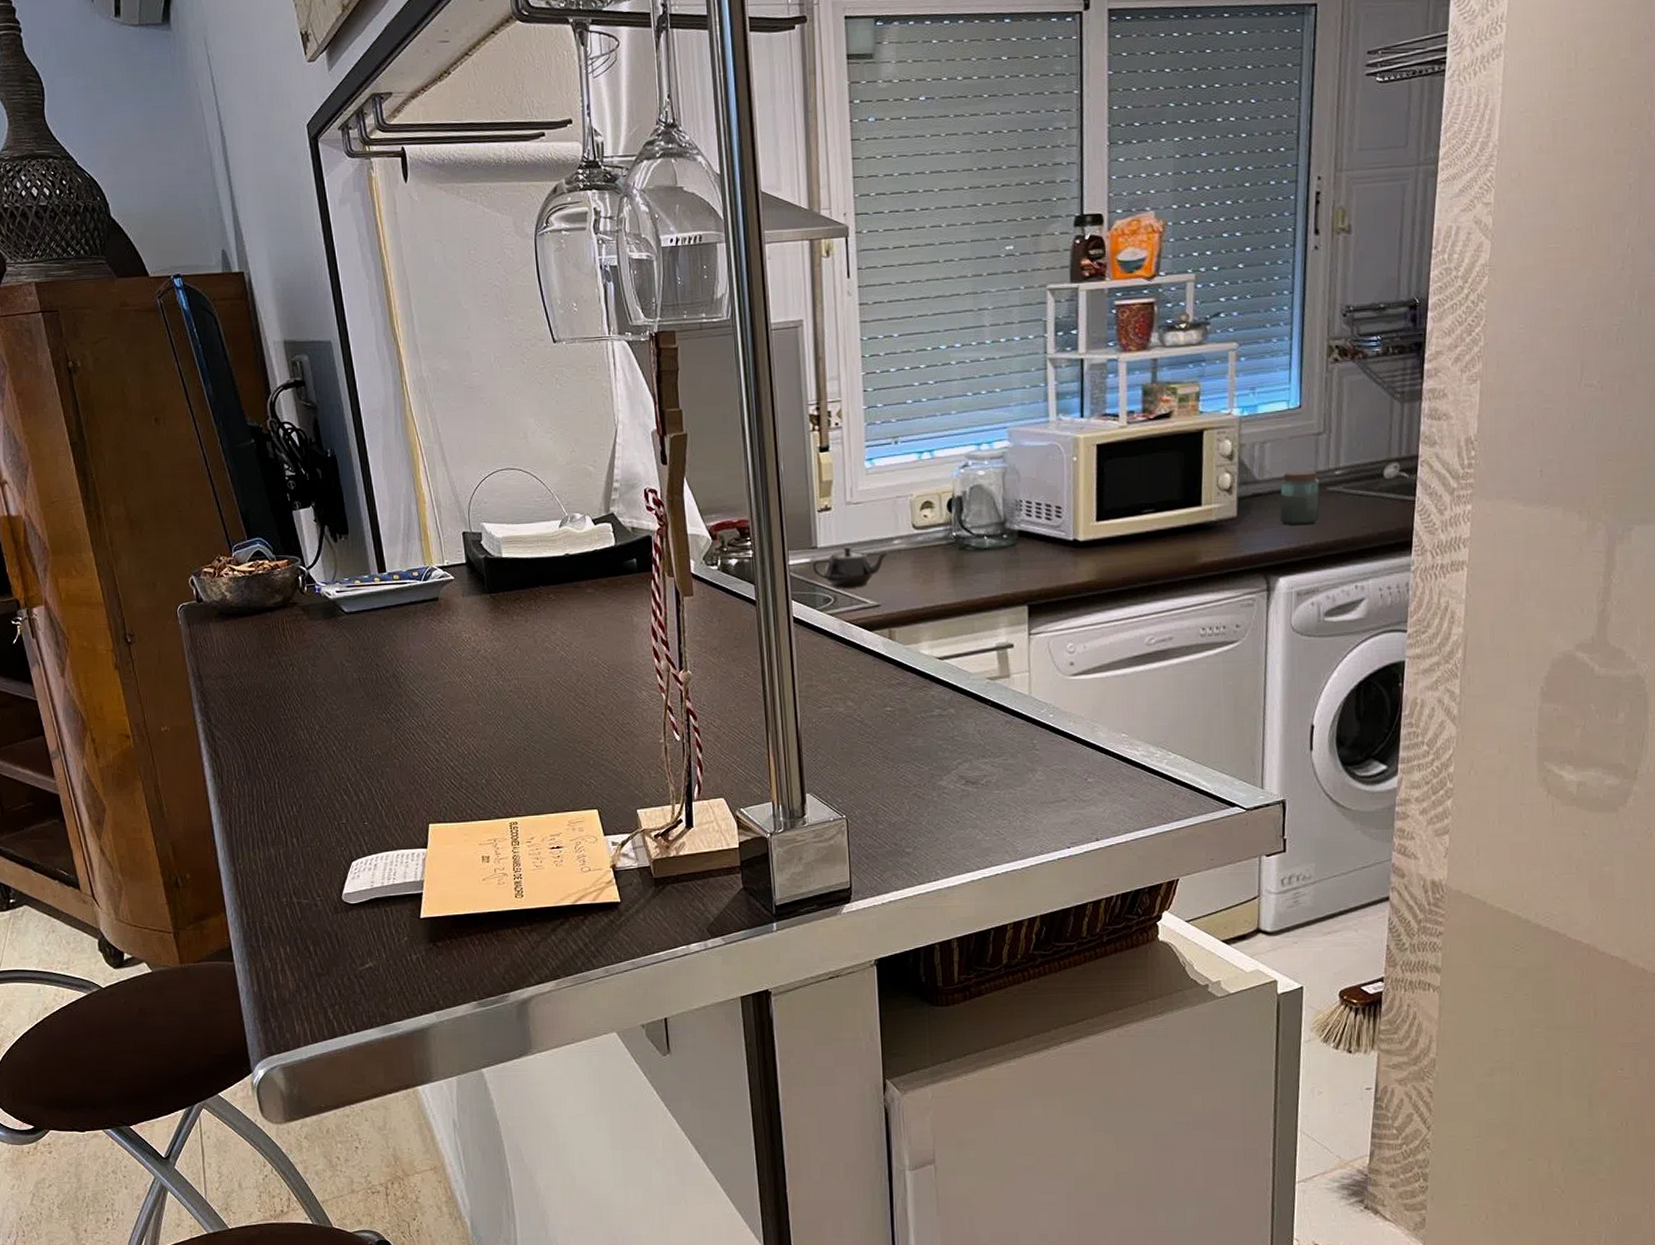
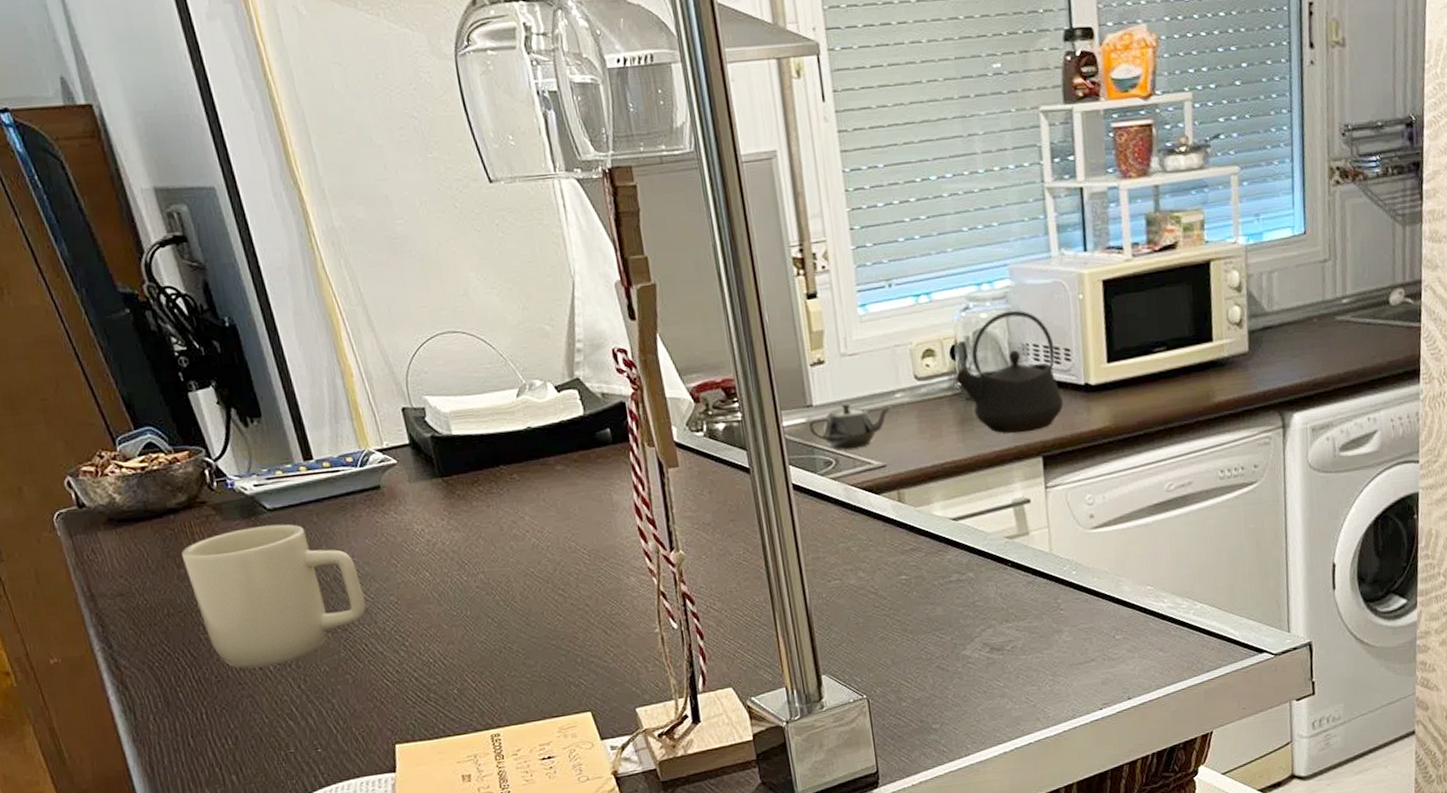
mug: none [272,625,416,748] -> present [181,523,366,669]
kettle: none [950,469,1051,582] -> present [955,310,1063,433]
peanut butter: present [1280,470,1320,526] -> none [1289,299,1329,358]

